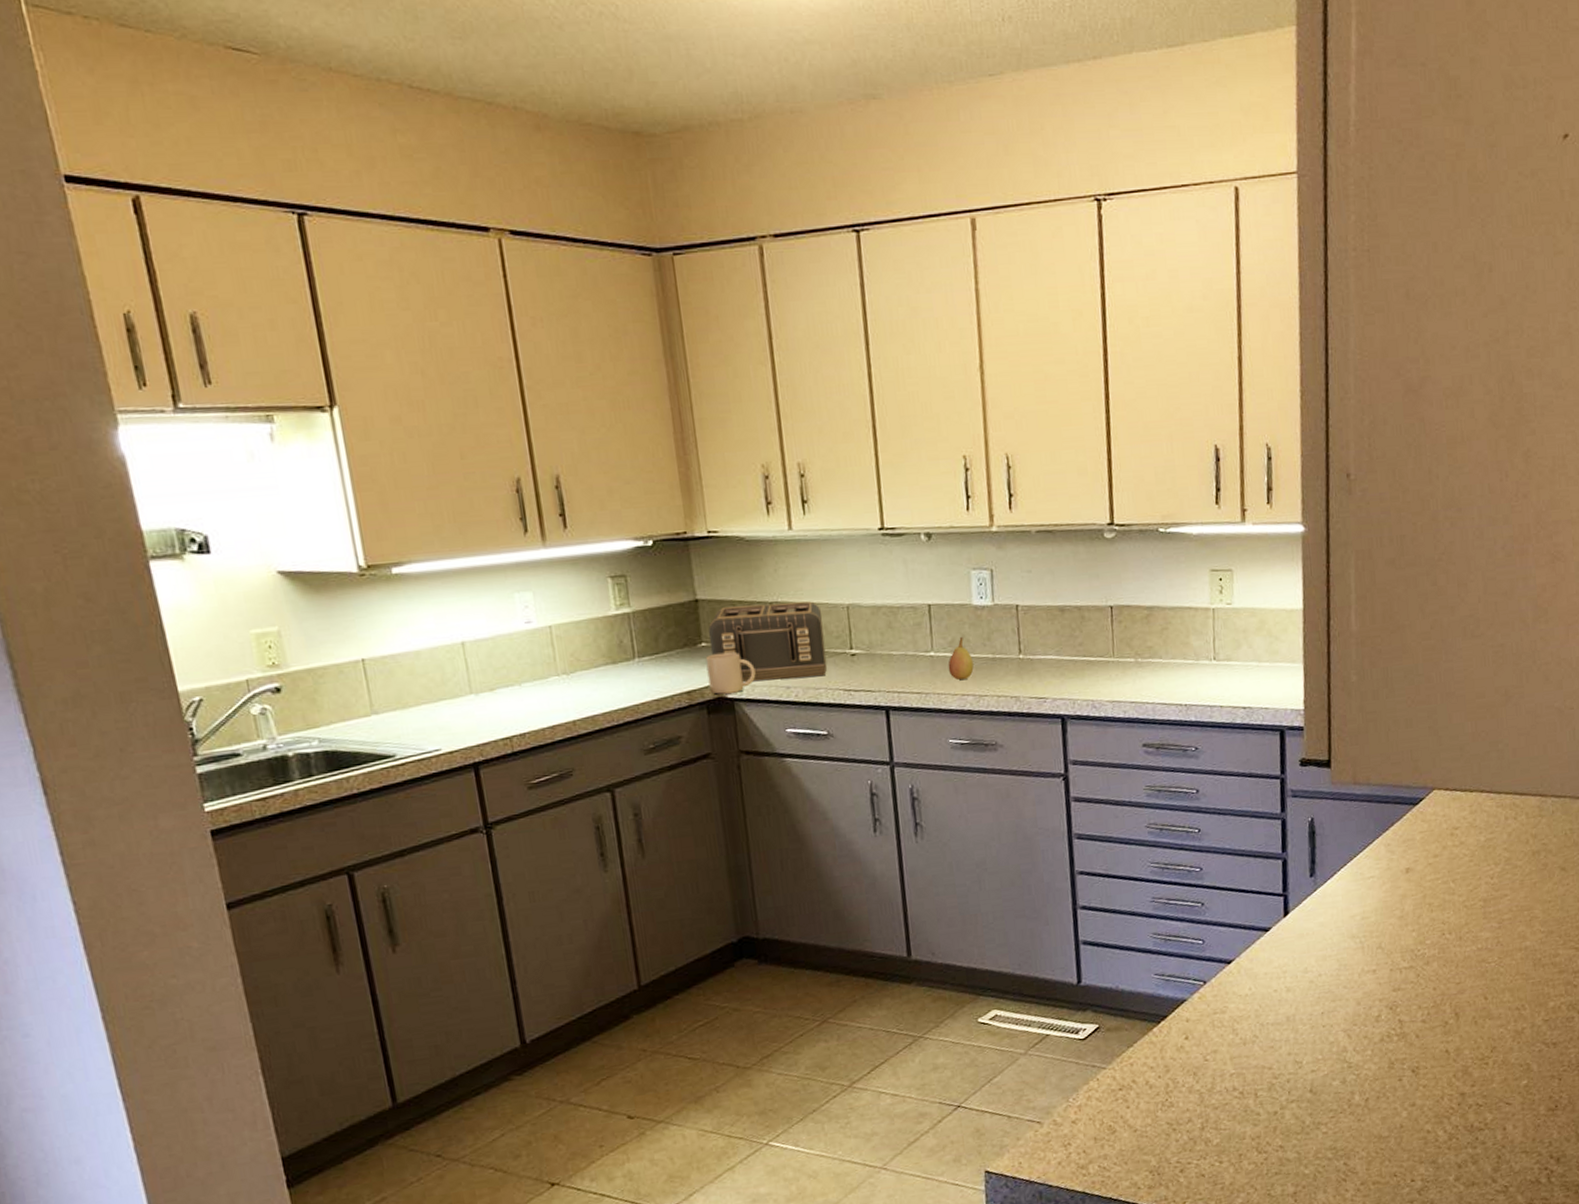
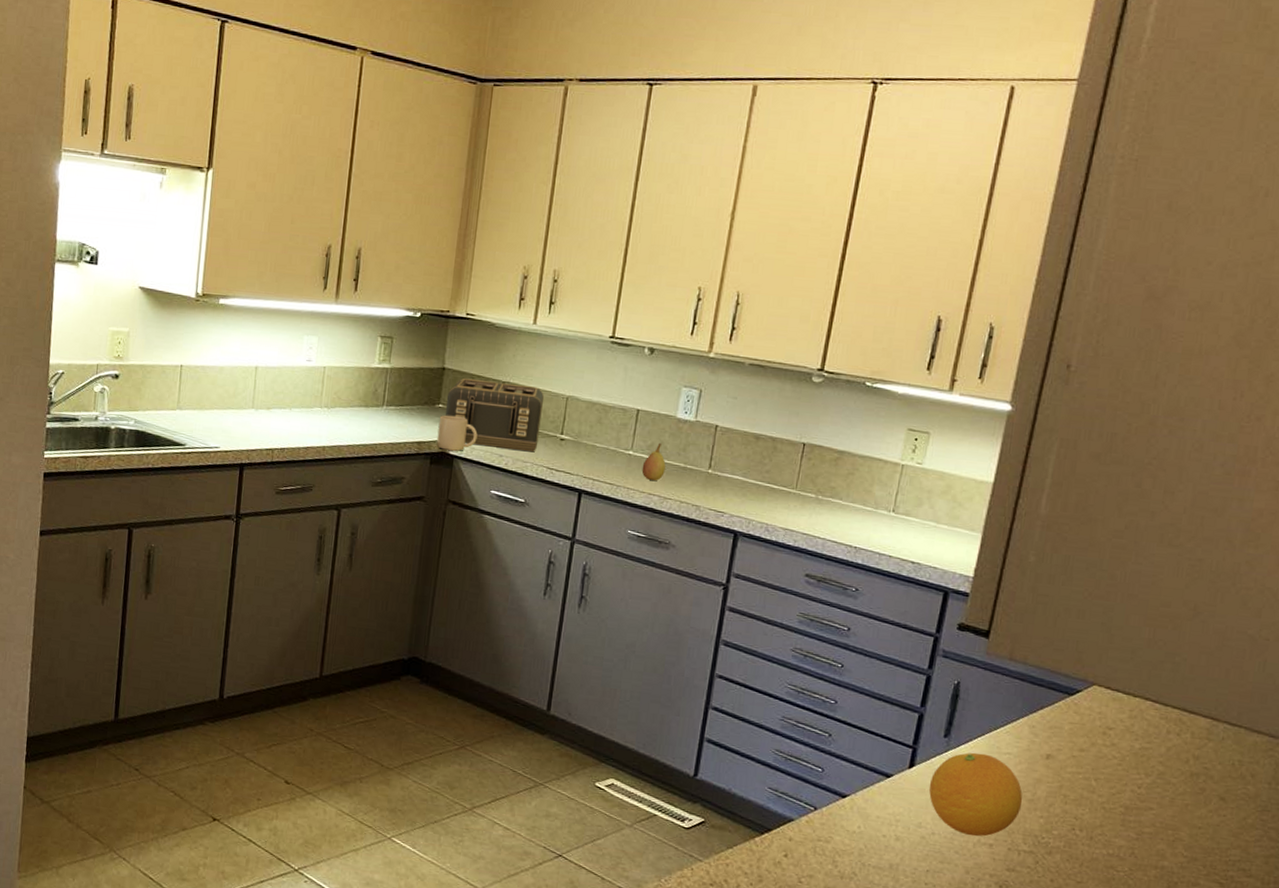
fruit: none [1306,883,1394,968] -> present [928,752,1023,836]

